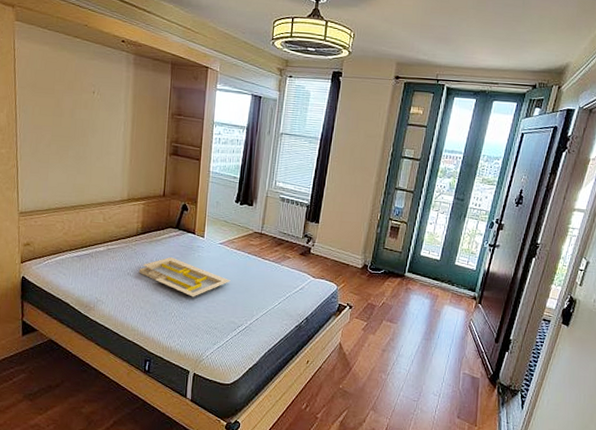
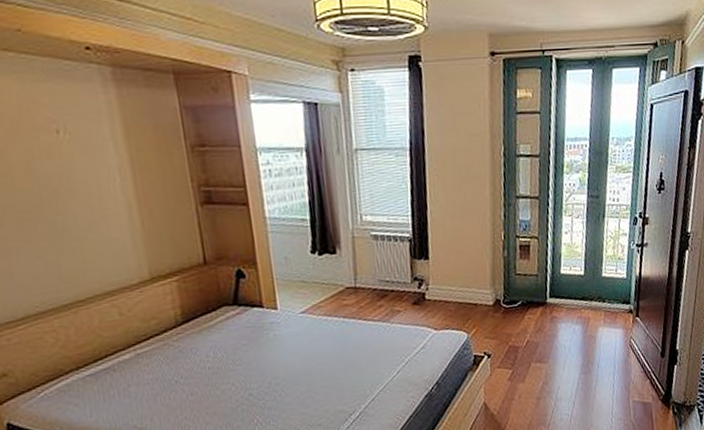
serving tray: present [138,257,231,297] -> none [191,345,327,392]

